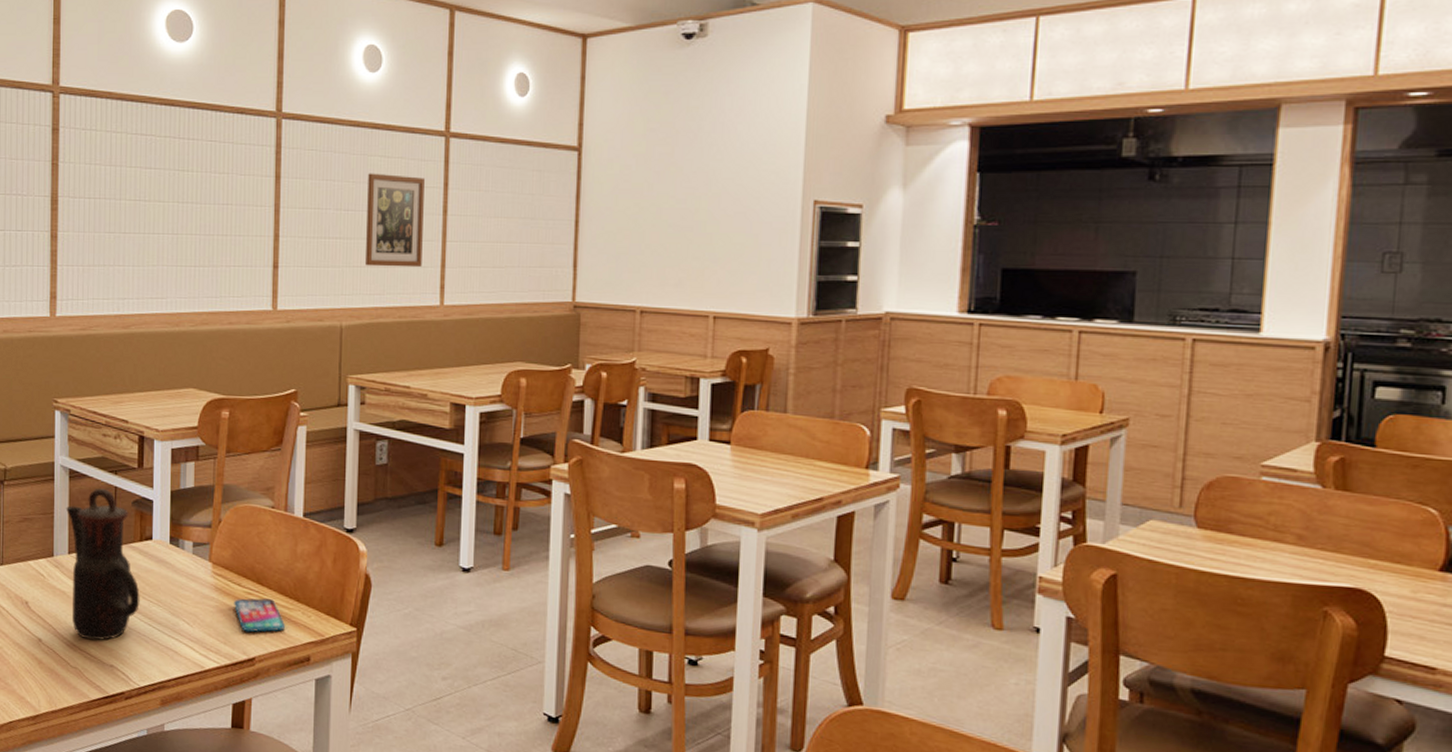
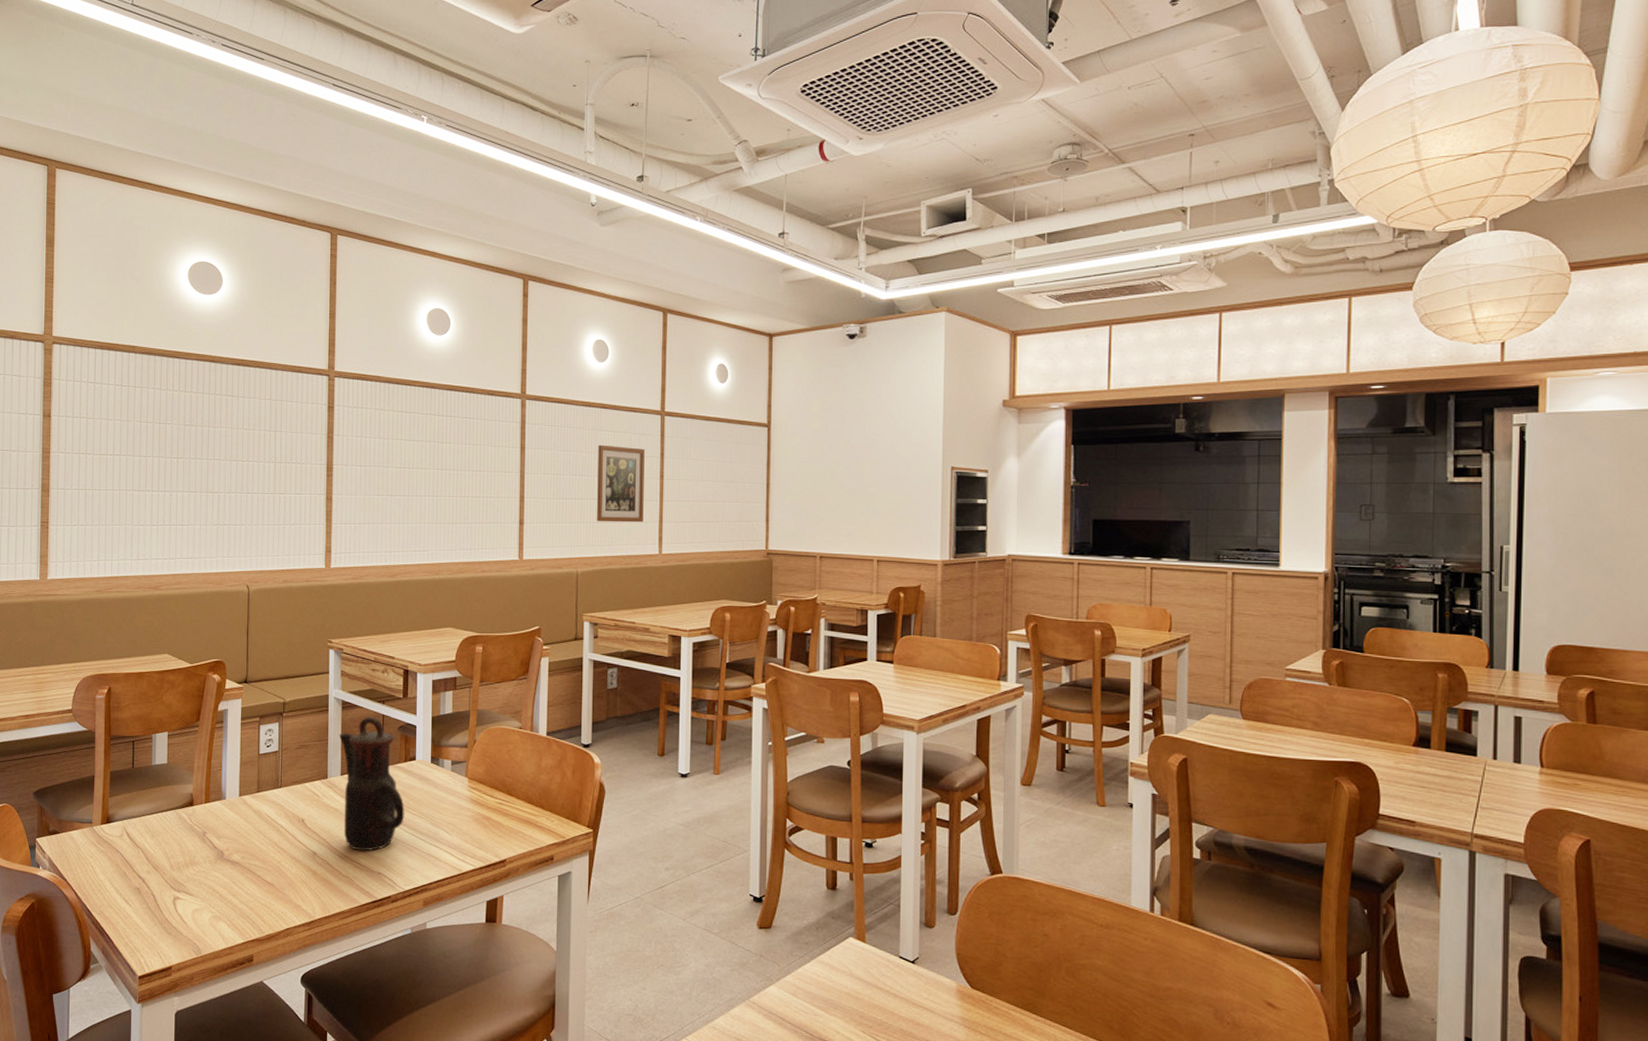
smartphone: present [234,598,285,633] -> none [487,807,531,838]

